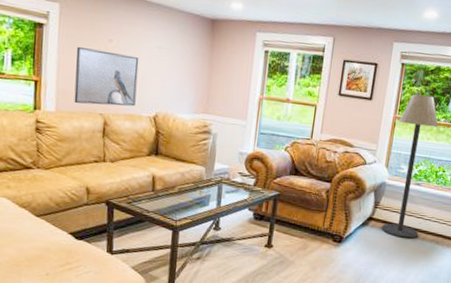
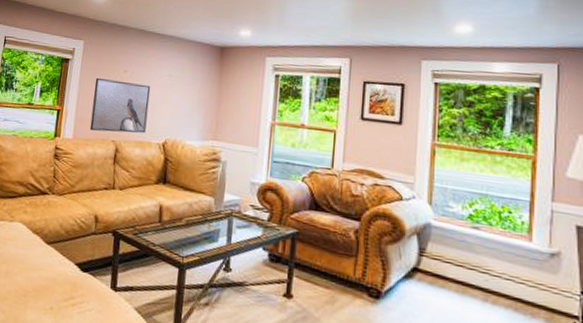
floor lamp: present [381,94,439,239] -> none [432,117,494,301]

